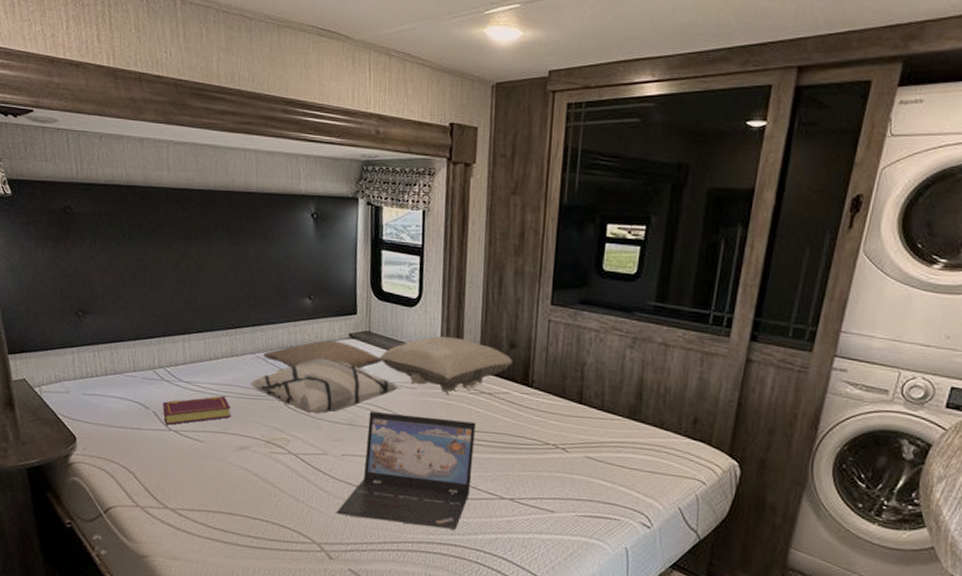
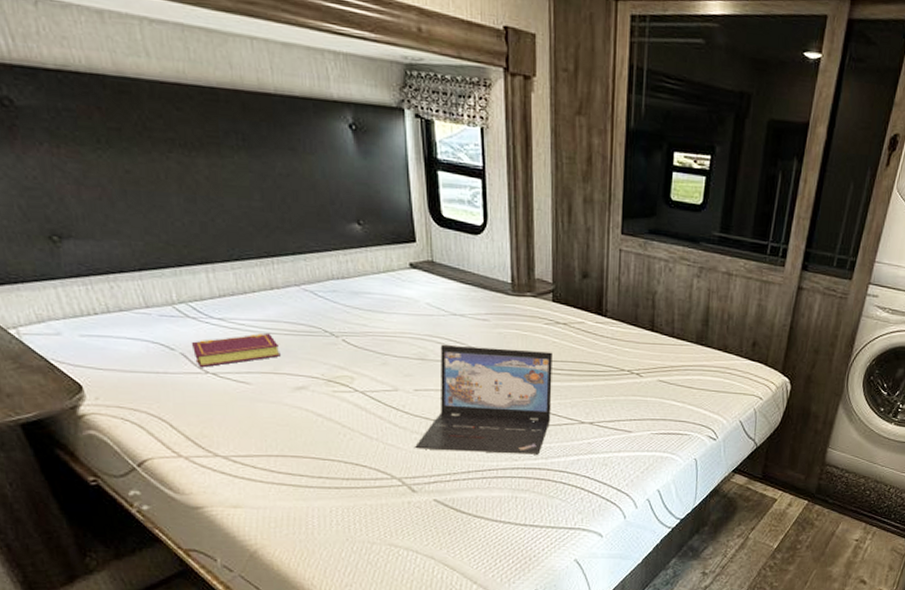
decorative pillow: present [249,358,400,414] -> none [298,289,471,350]
pillow: present [263,340,382,369] -> none [311,270,449,301]
pillow: present [379,336,512,394] -> none [446,265,585,325]

